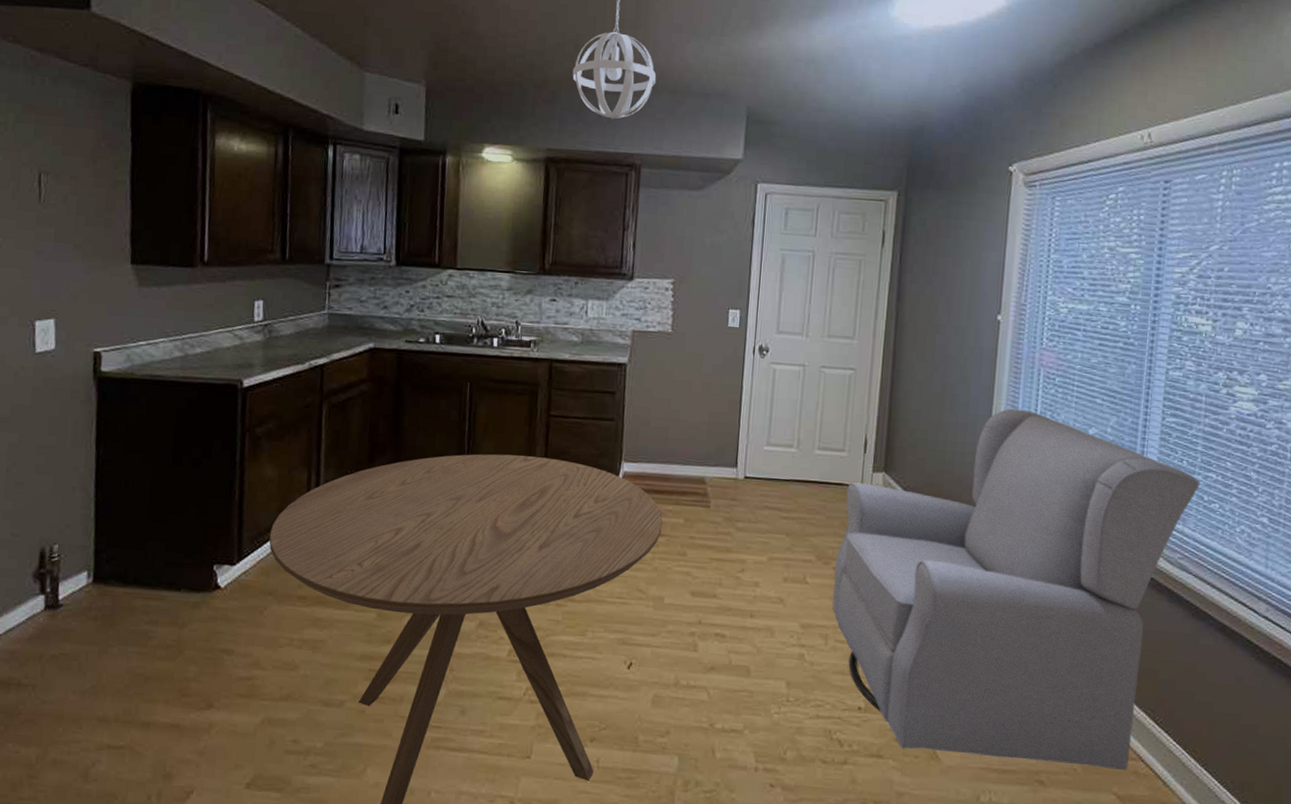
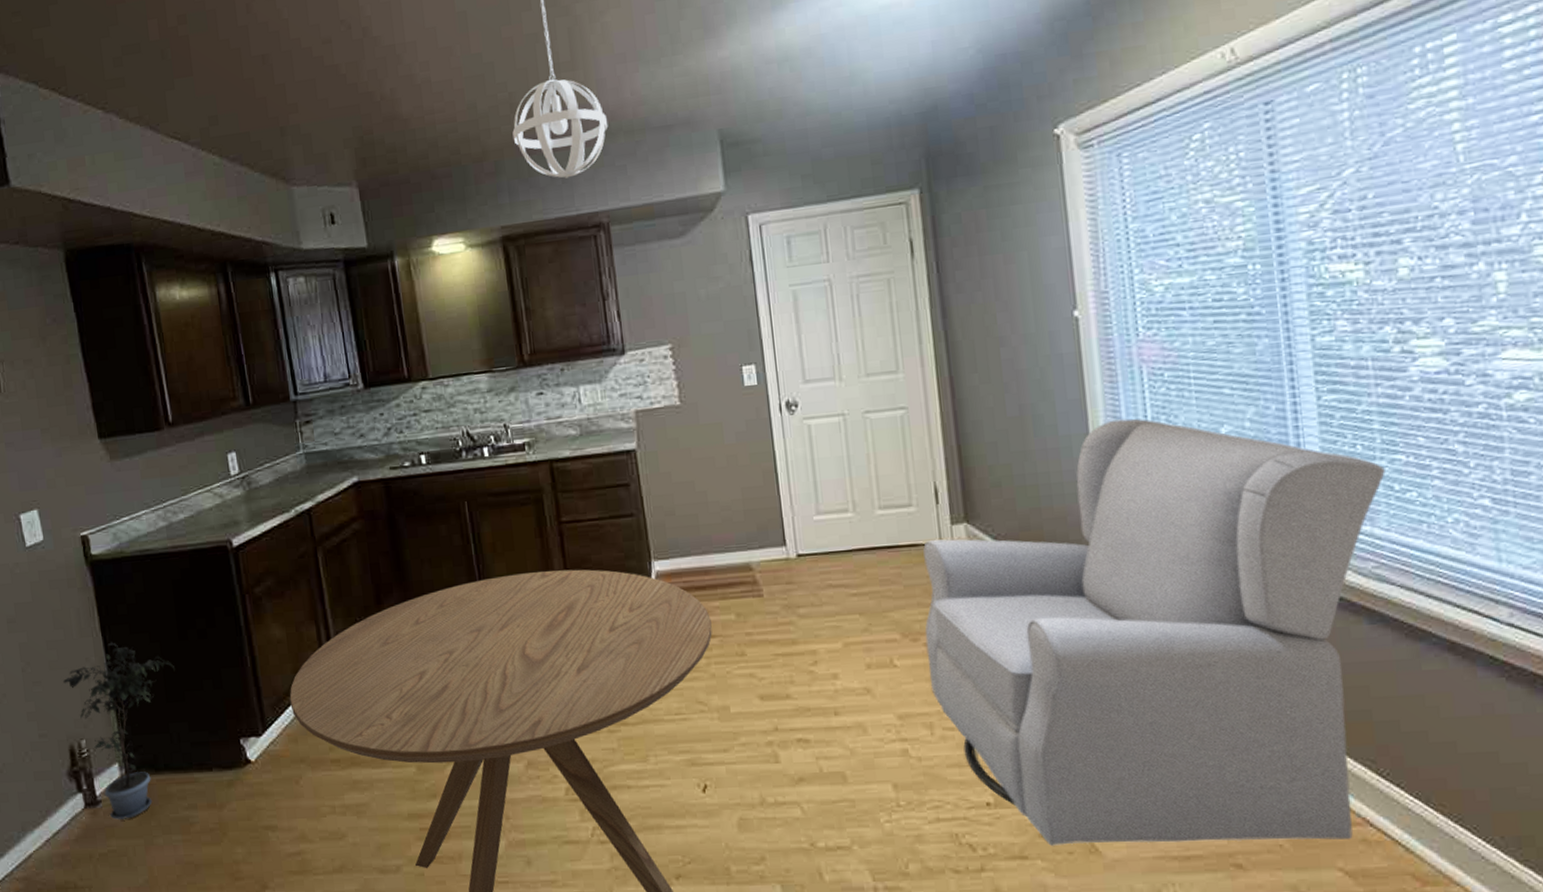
potted plant: none [47,456,164,626] -> present [63,642,176,820]

